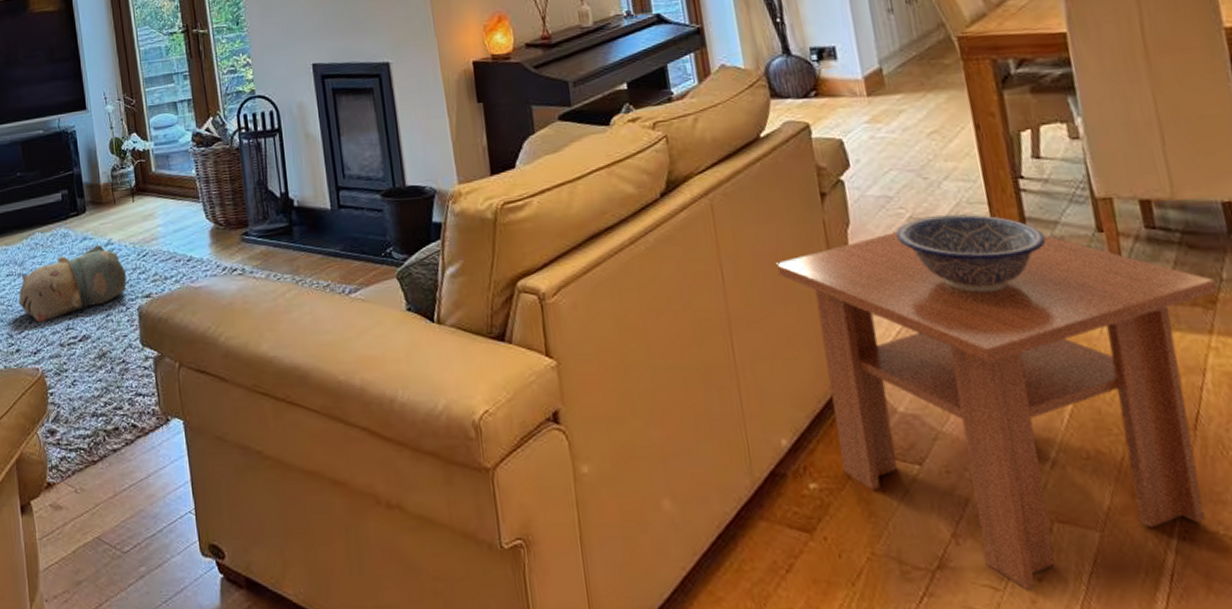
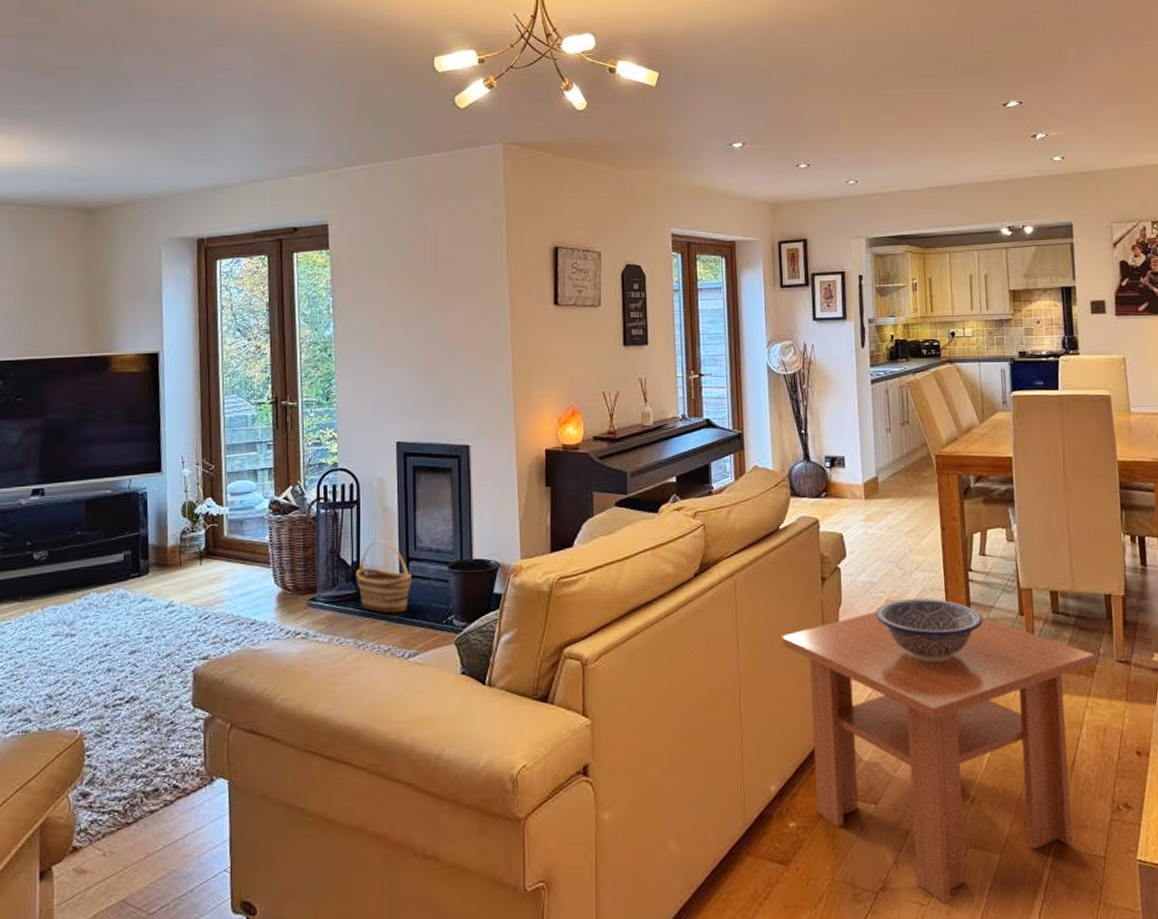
plush toy: present [19,244,127,323] -> none [63,606,185,684]
basket: none [285,169,344,247] -> present [356,540,412,614]

